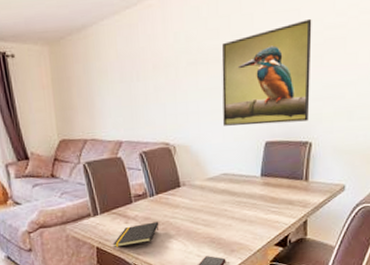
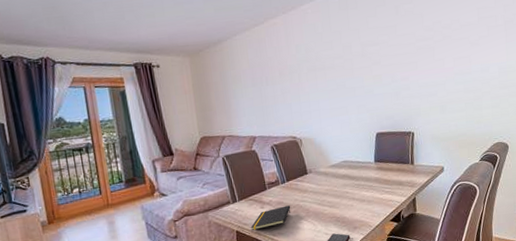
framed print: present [221,18,312,126] -> none [336,33,410,121]

